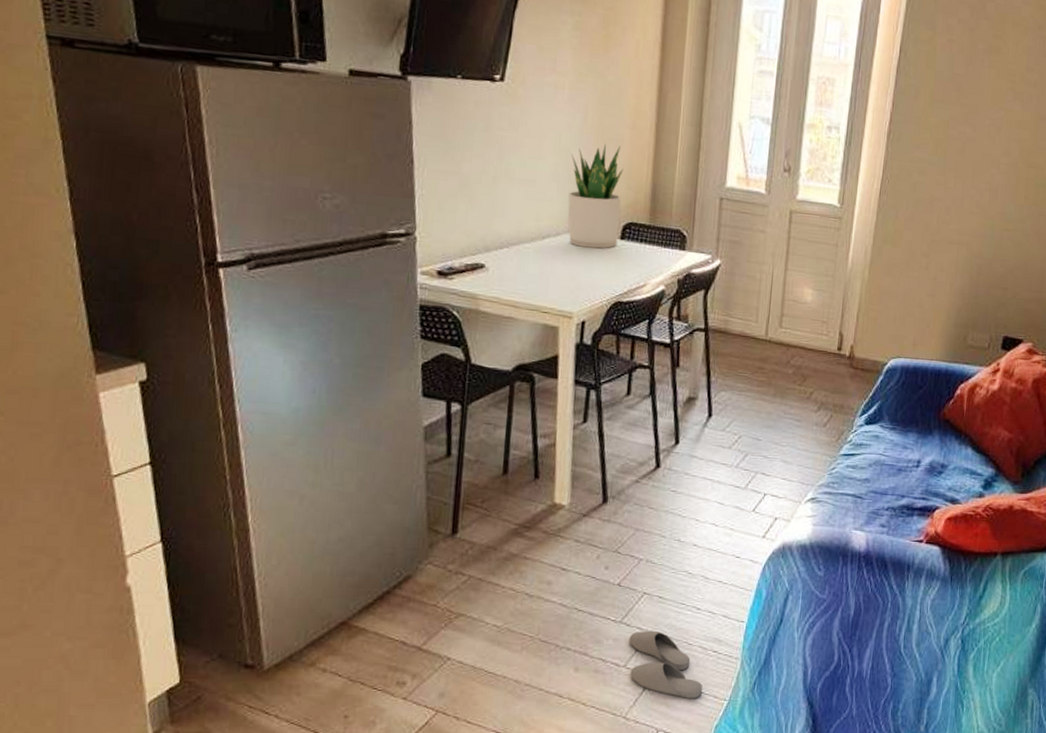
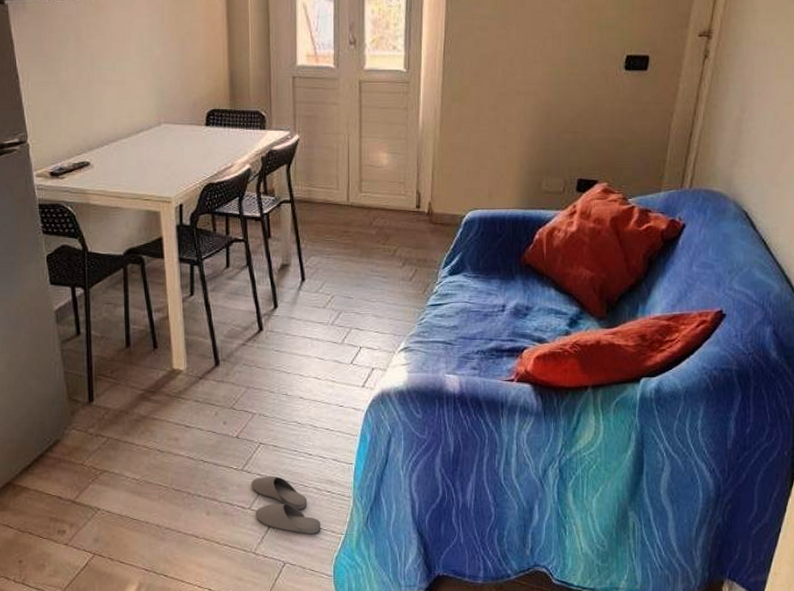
planter: present [568,144,624,249] -> none [153,39,204,137]

